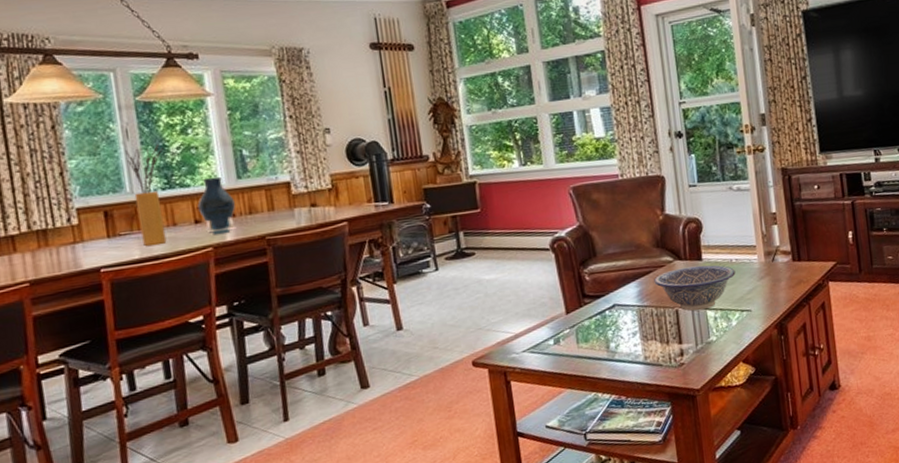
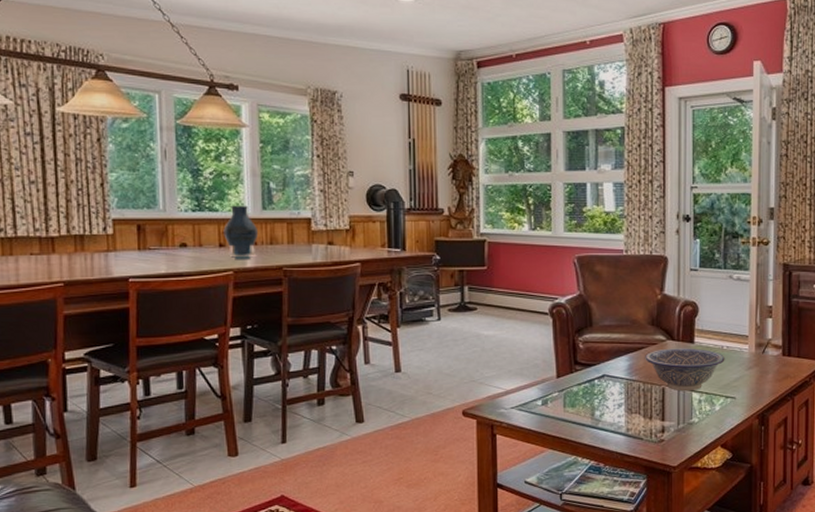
vase: present [126,144,167,247] -> none [163,167,198,263]

